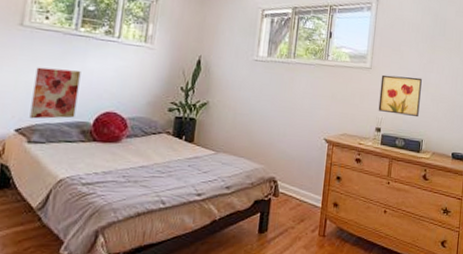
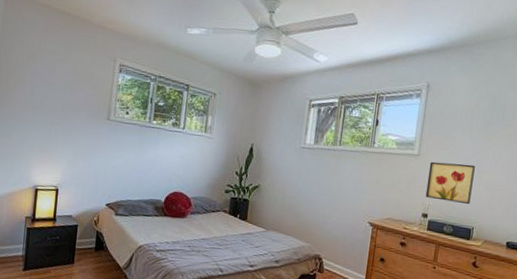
wall art: present [29,67,81,119] -> none [116,154,154,197]

